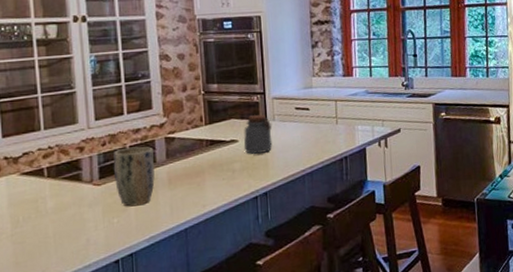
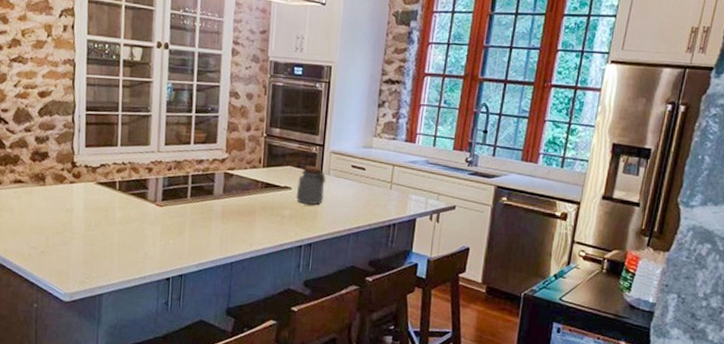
plant pot: present [113,146,155,207] -> none [175,176,212,233]

